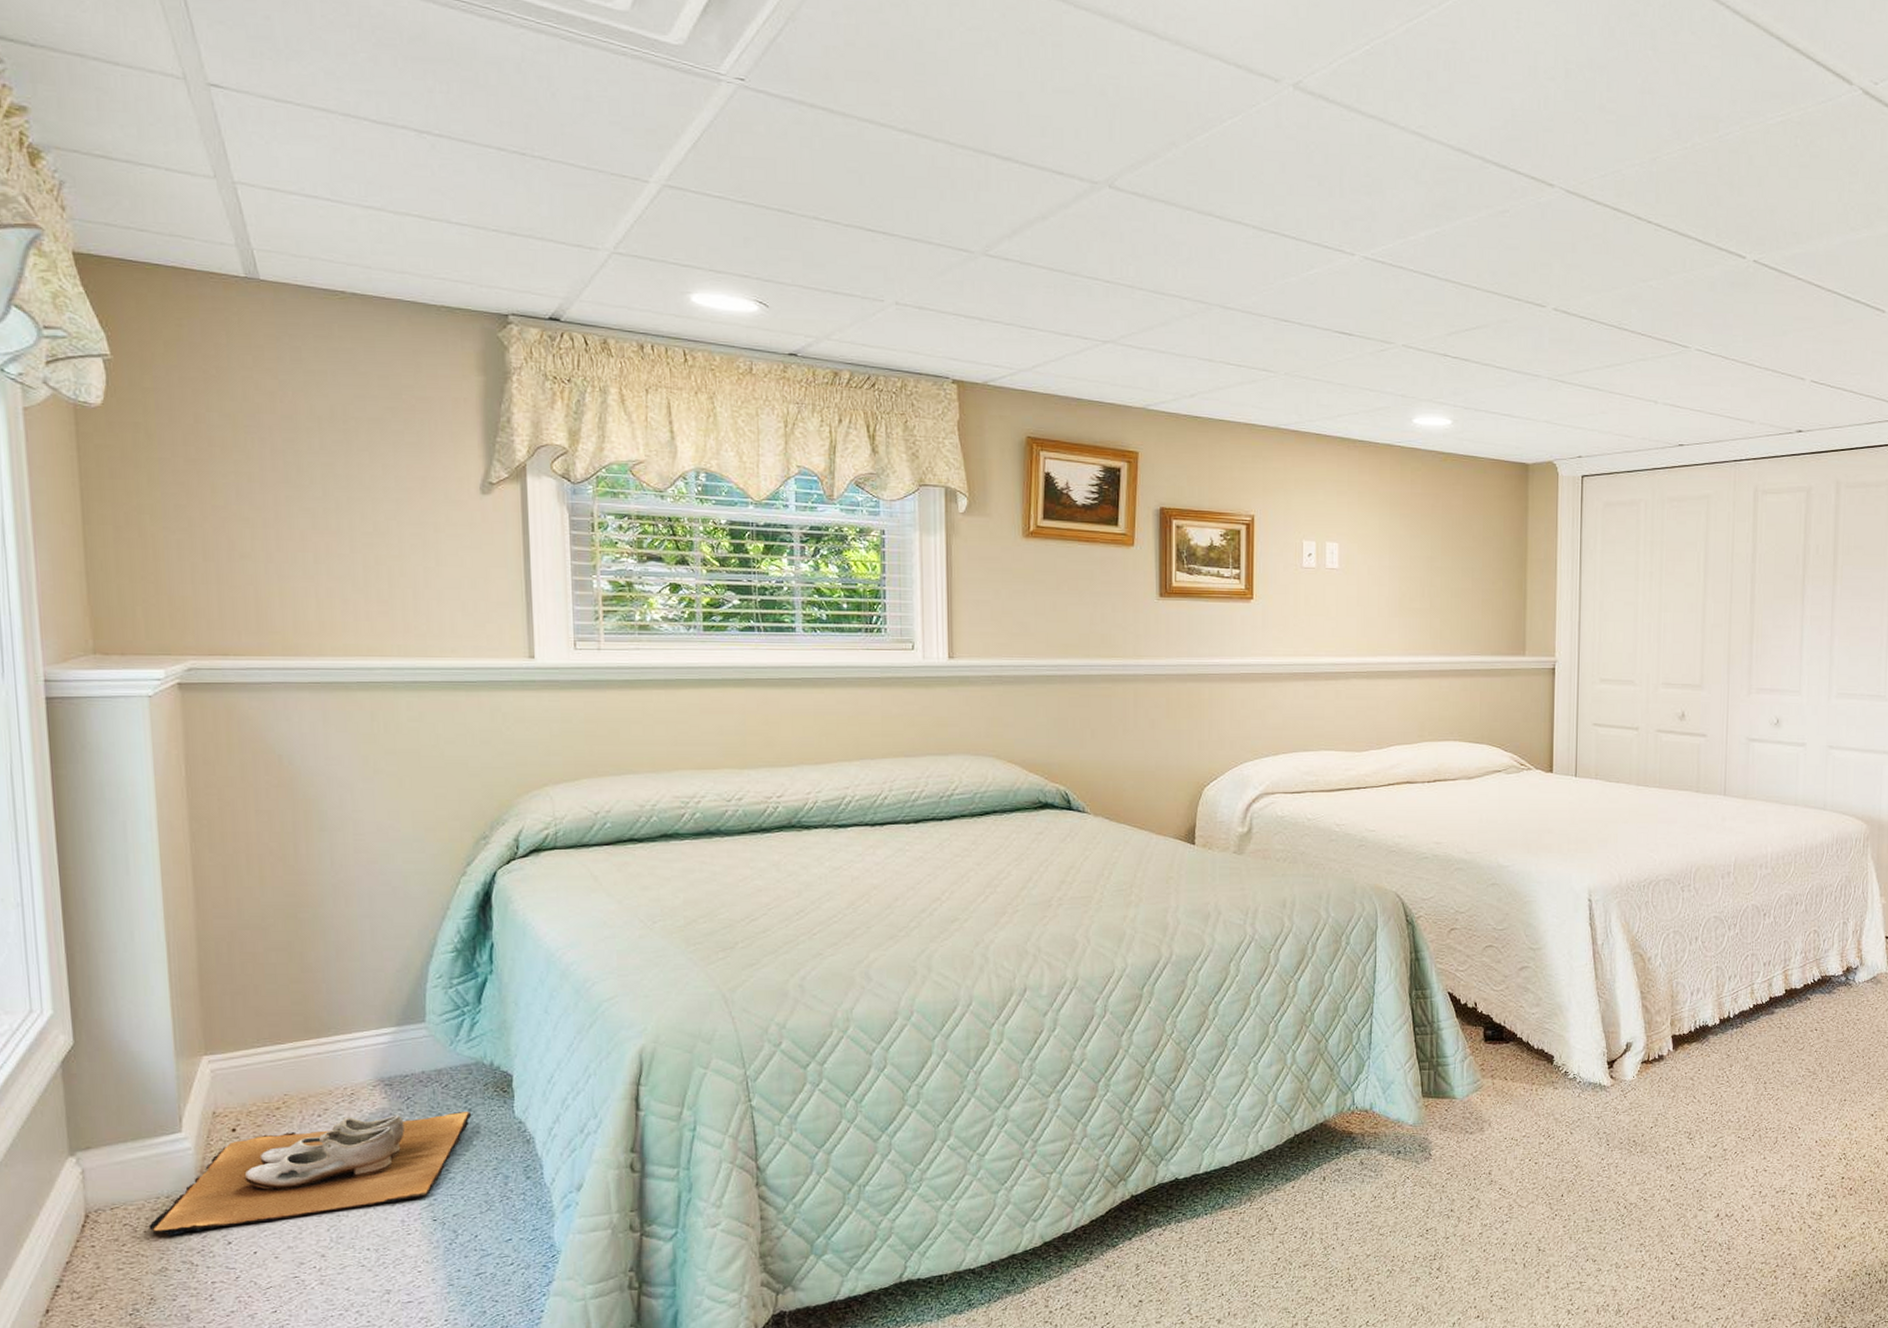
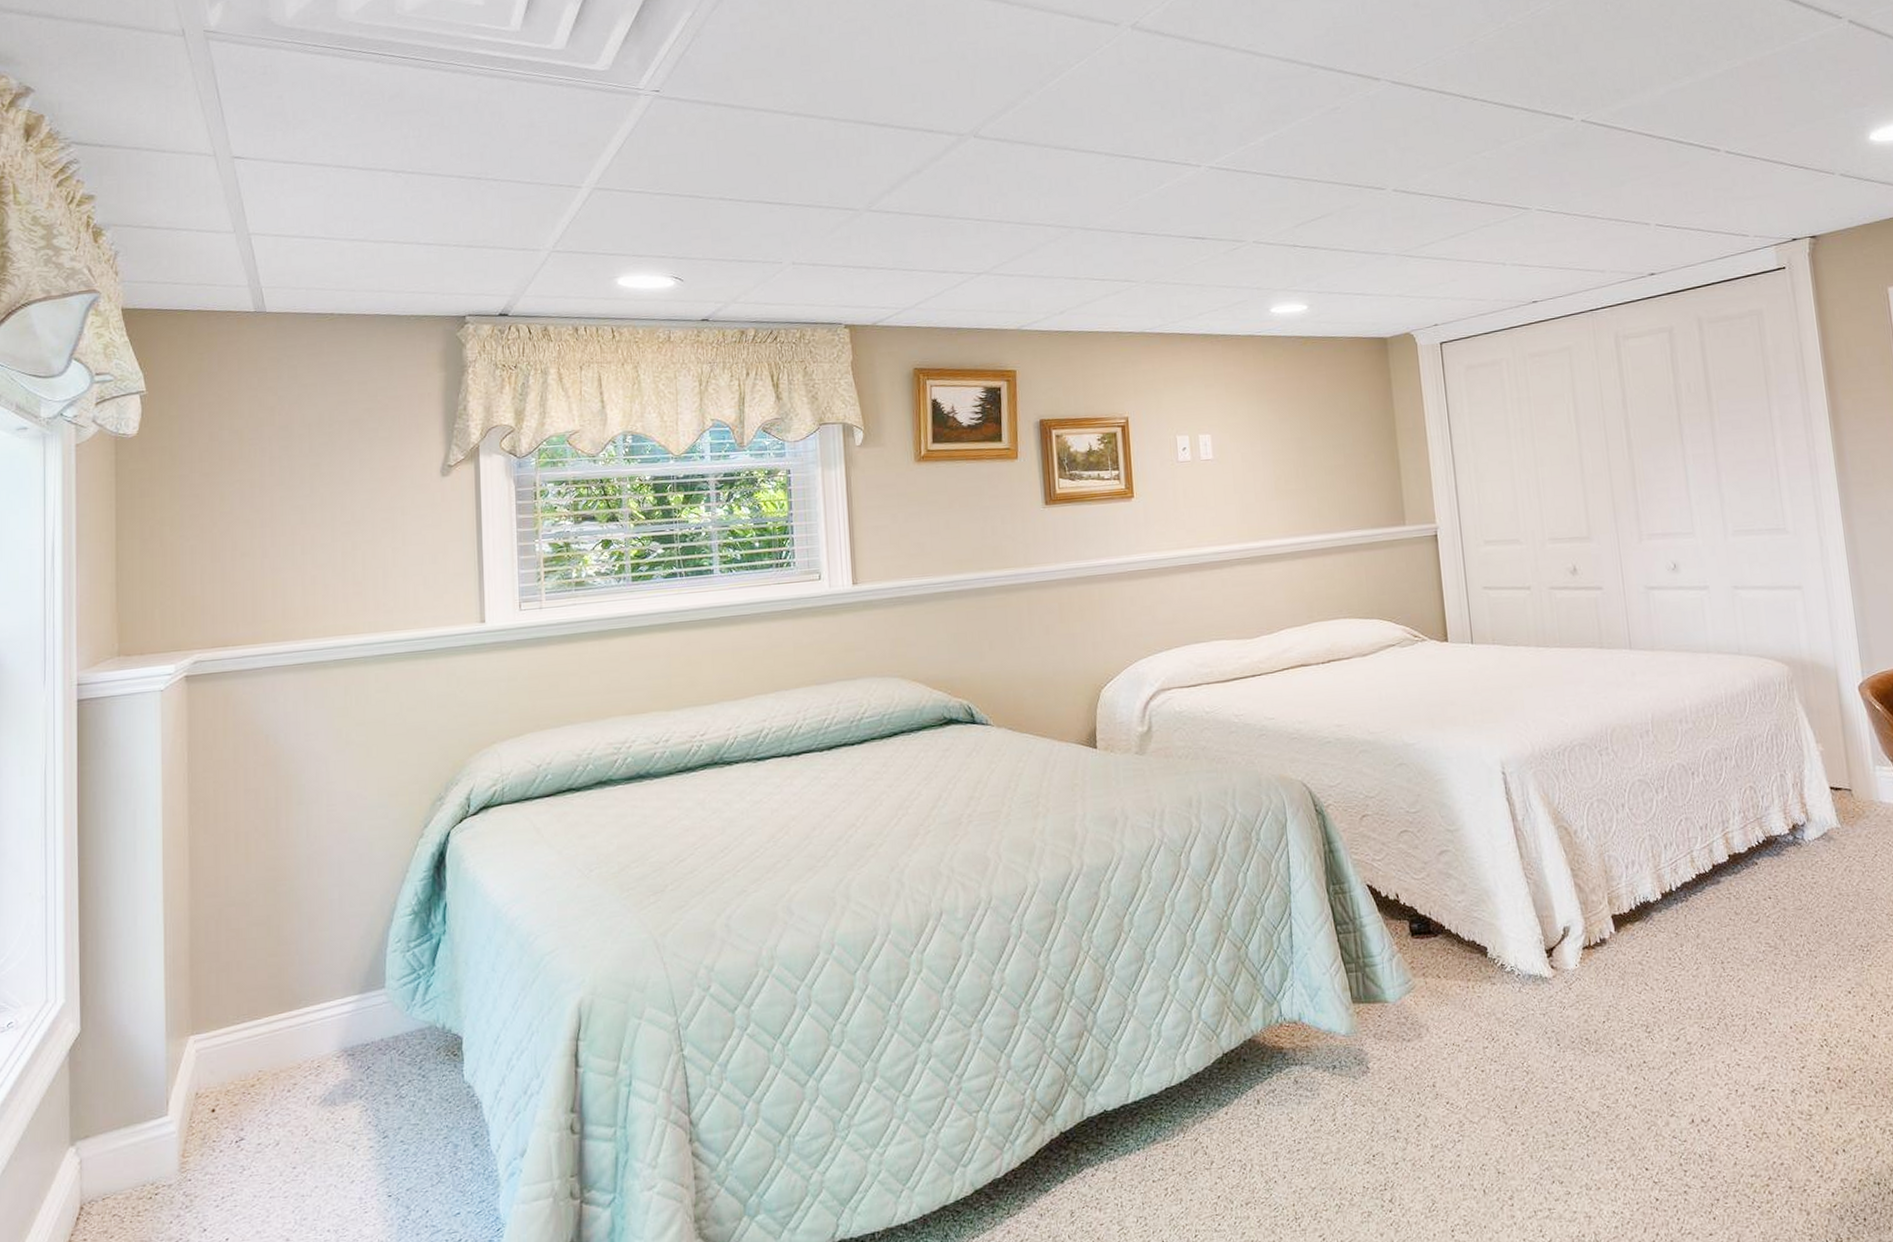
shoe: present [149,1111,472,1236] -> none [134,1077,425,1225]

